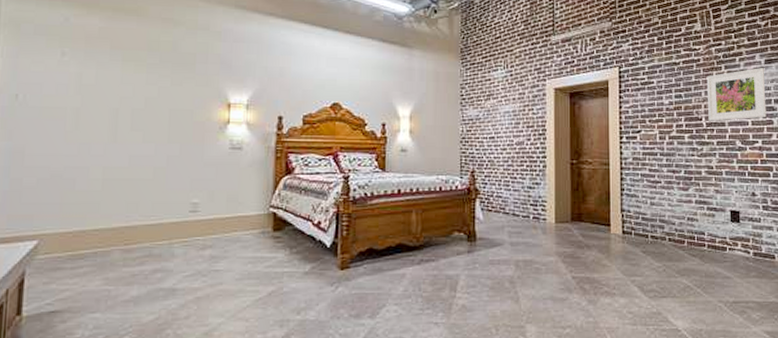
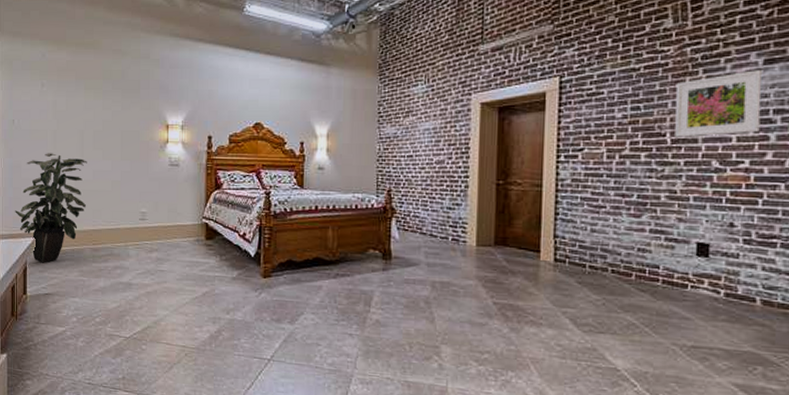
indoor plant: none [11,135,122,273] -> present [15,153,87,263]

